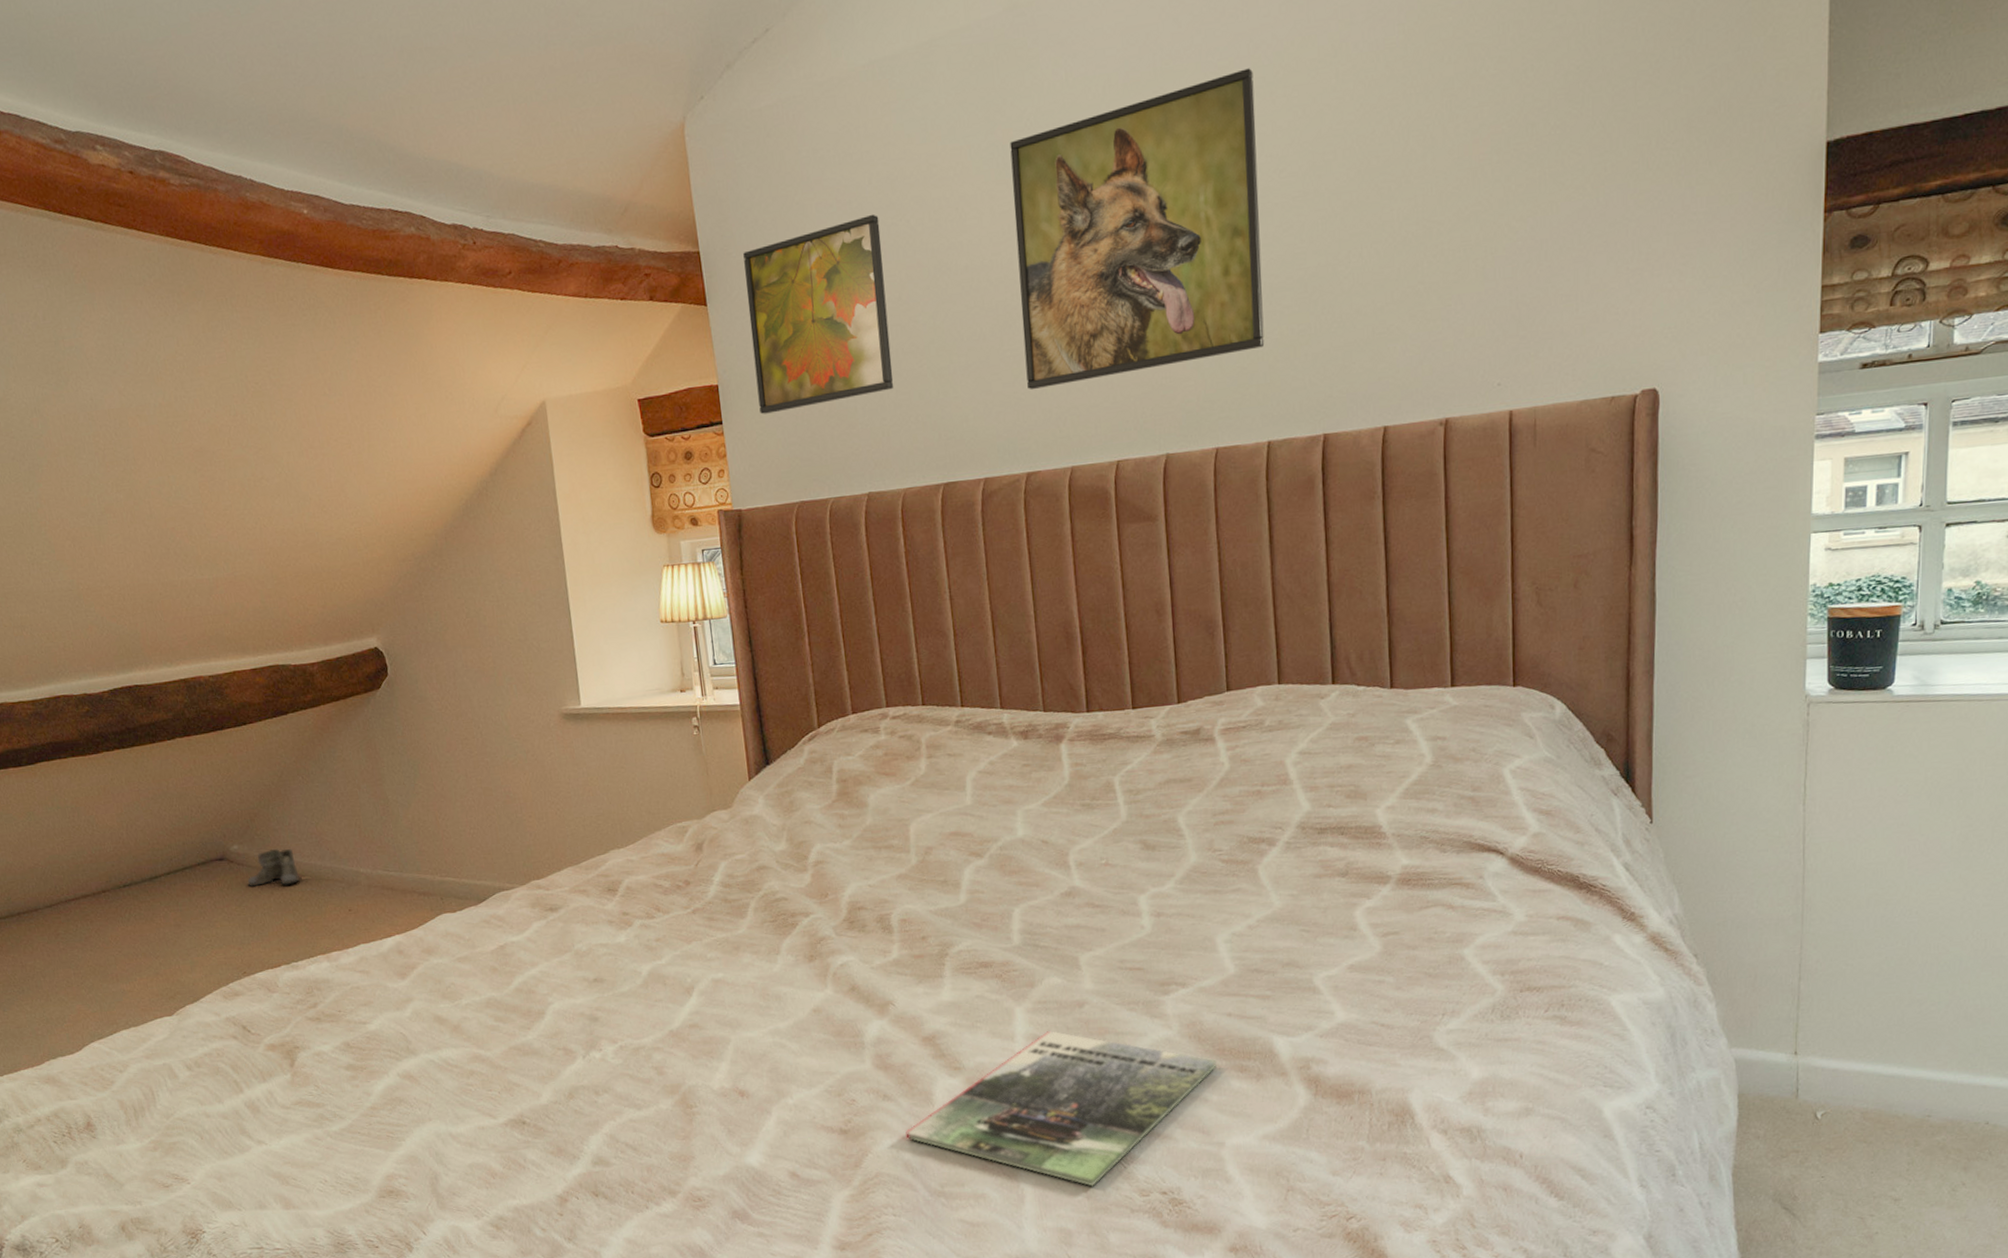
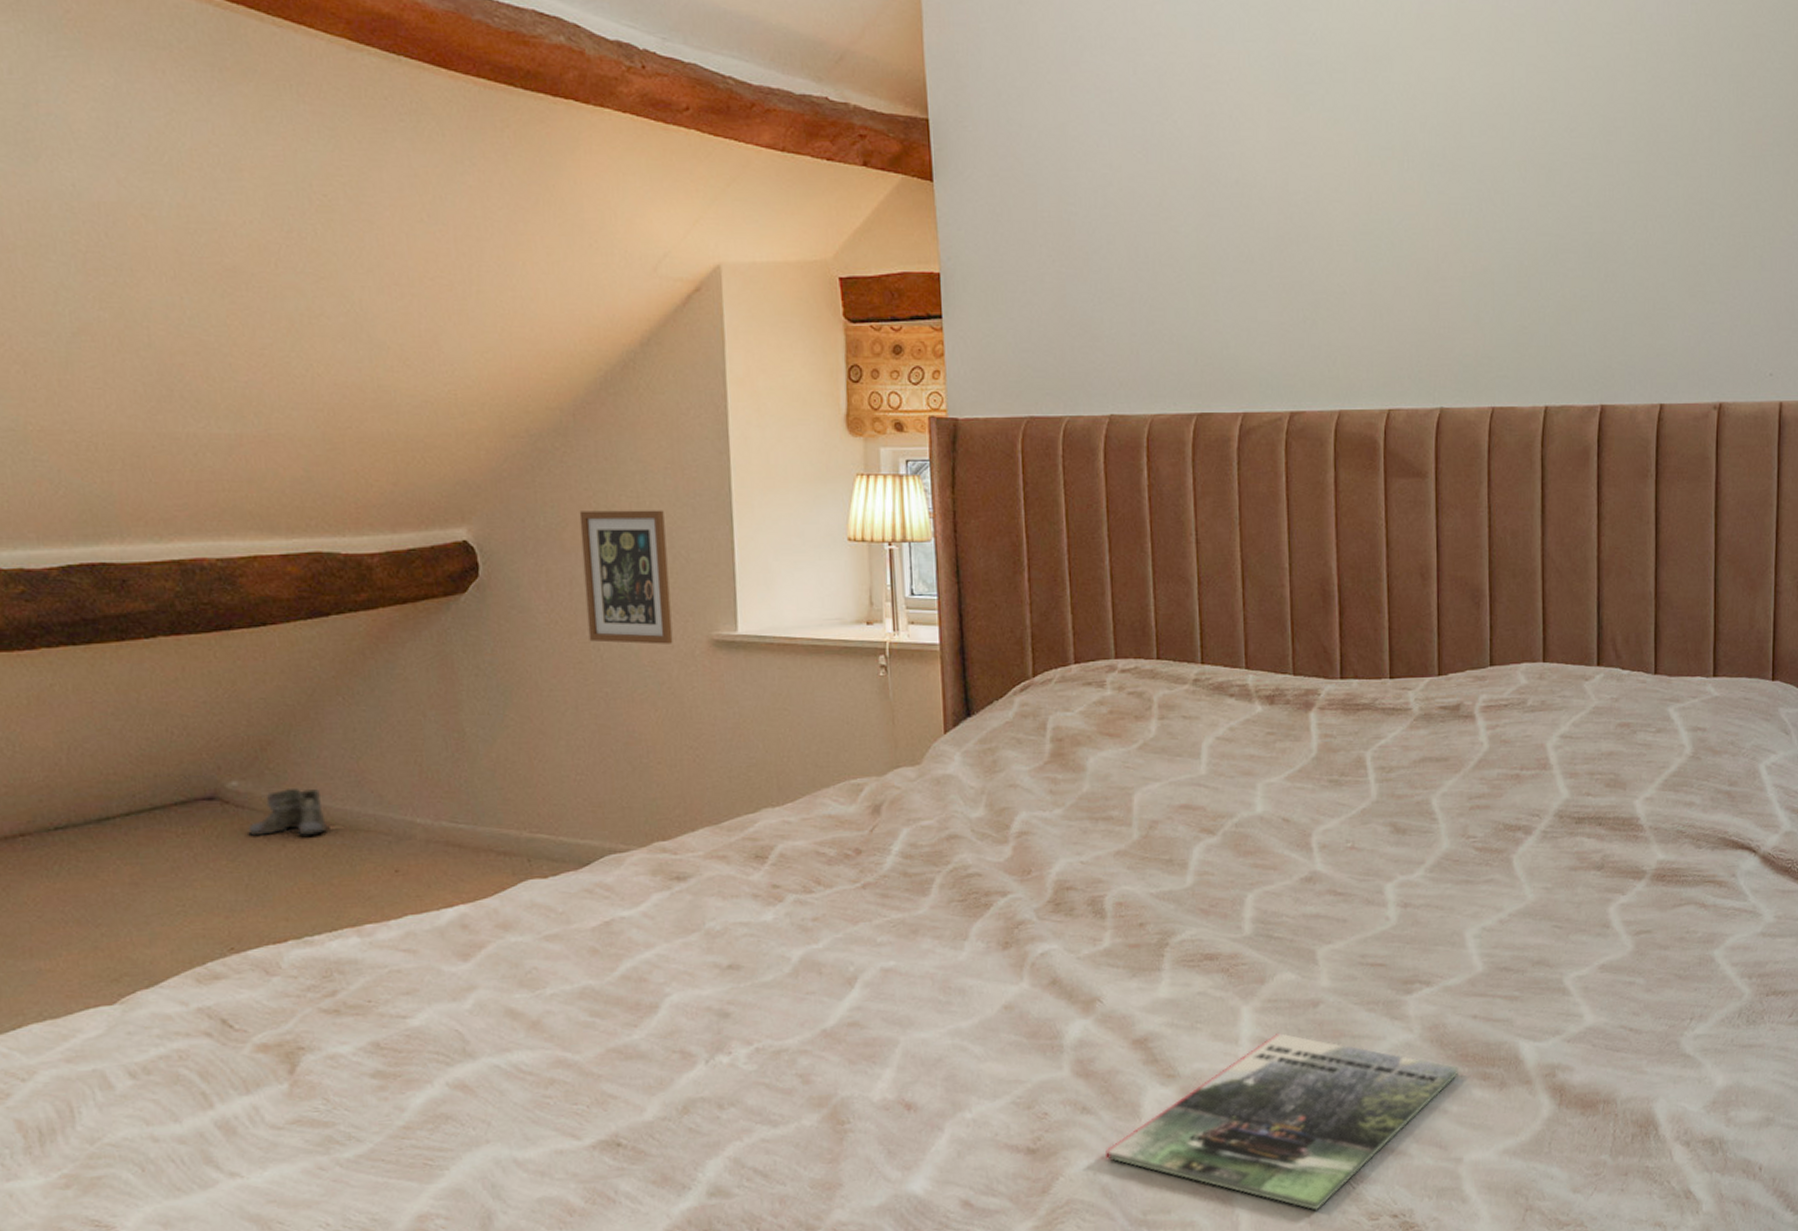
picture frame: none [456,609,533,721] -> present [579,510,673,645]
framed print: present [743,214,894,414] -> none [981,107,1148,313]
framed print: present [1010,68,1265,390] -> none [1293,20,1549,323]

